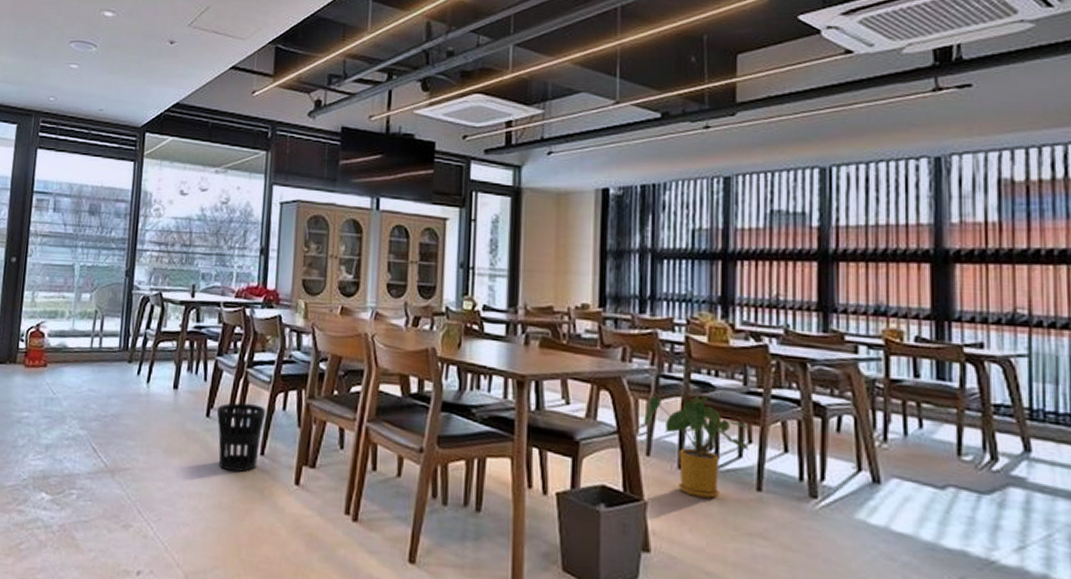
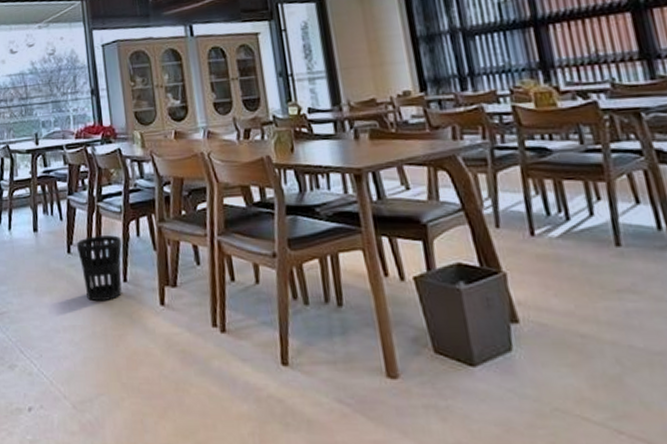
house plant: present [646,395,751,499] -> none [487,160,600,261]

